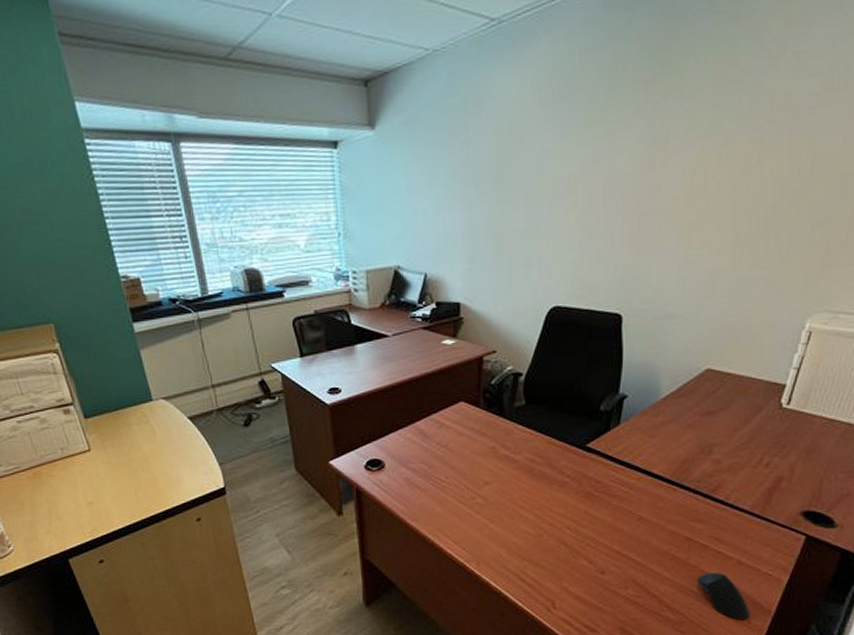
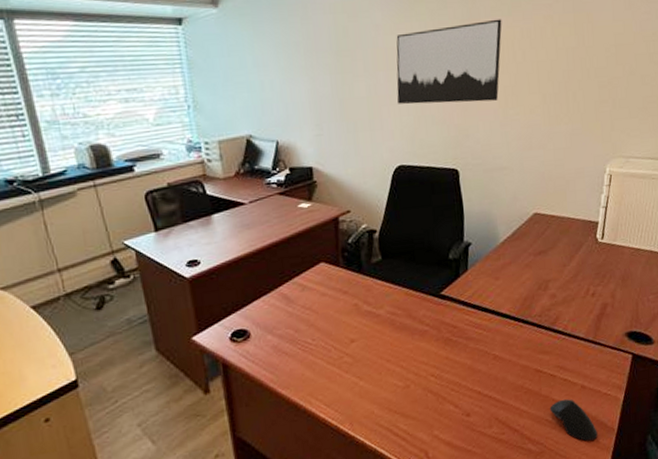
wall art: none [560,142,696,240] -> present [396,19,502,104]

